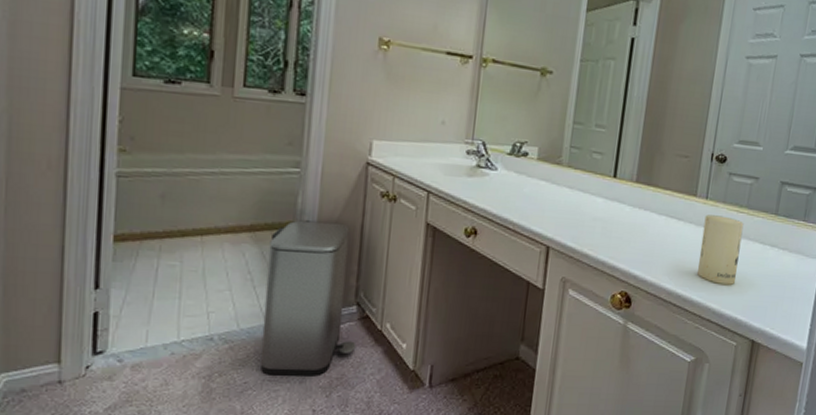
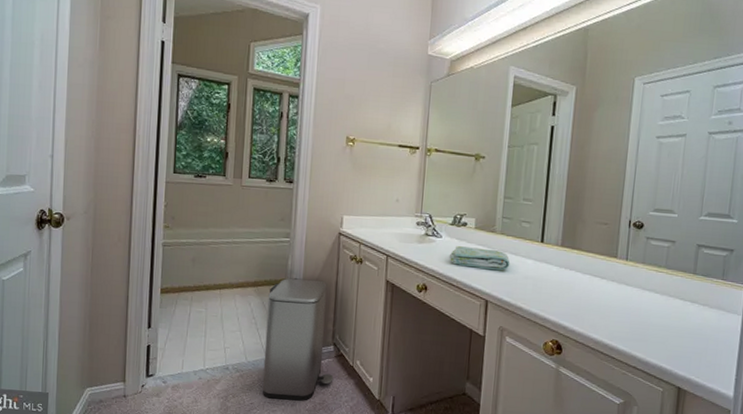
towel: none [505,181,578,211] -> present [449,246,510,271]
candle: present [697,214,744,285] -> none [622,274,664,336]

